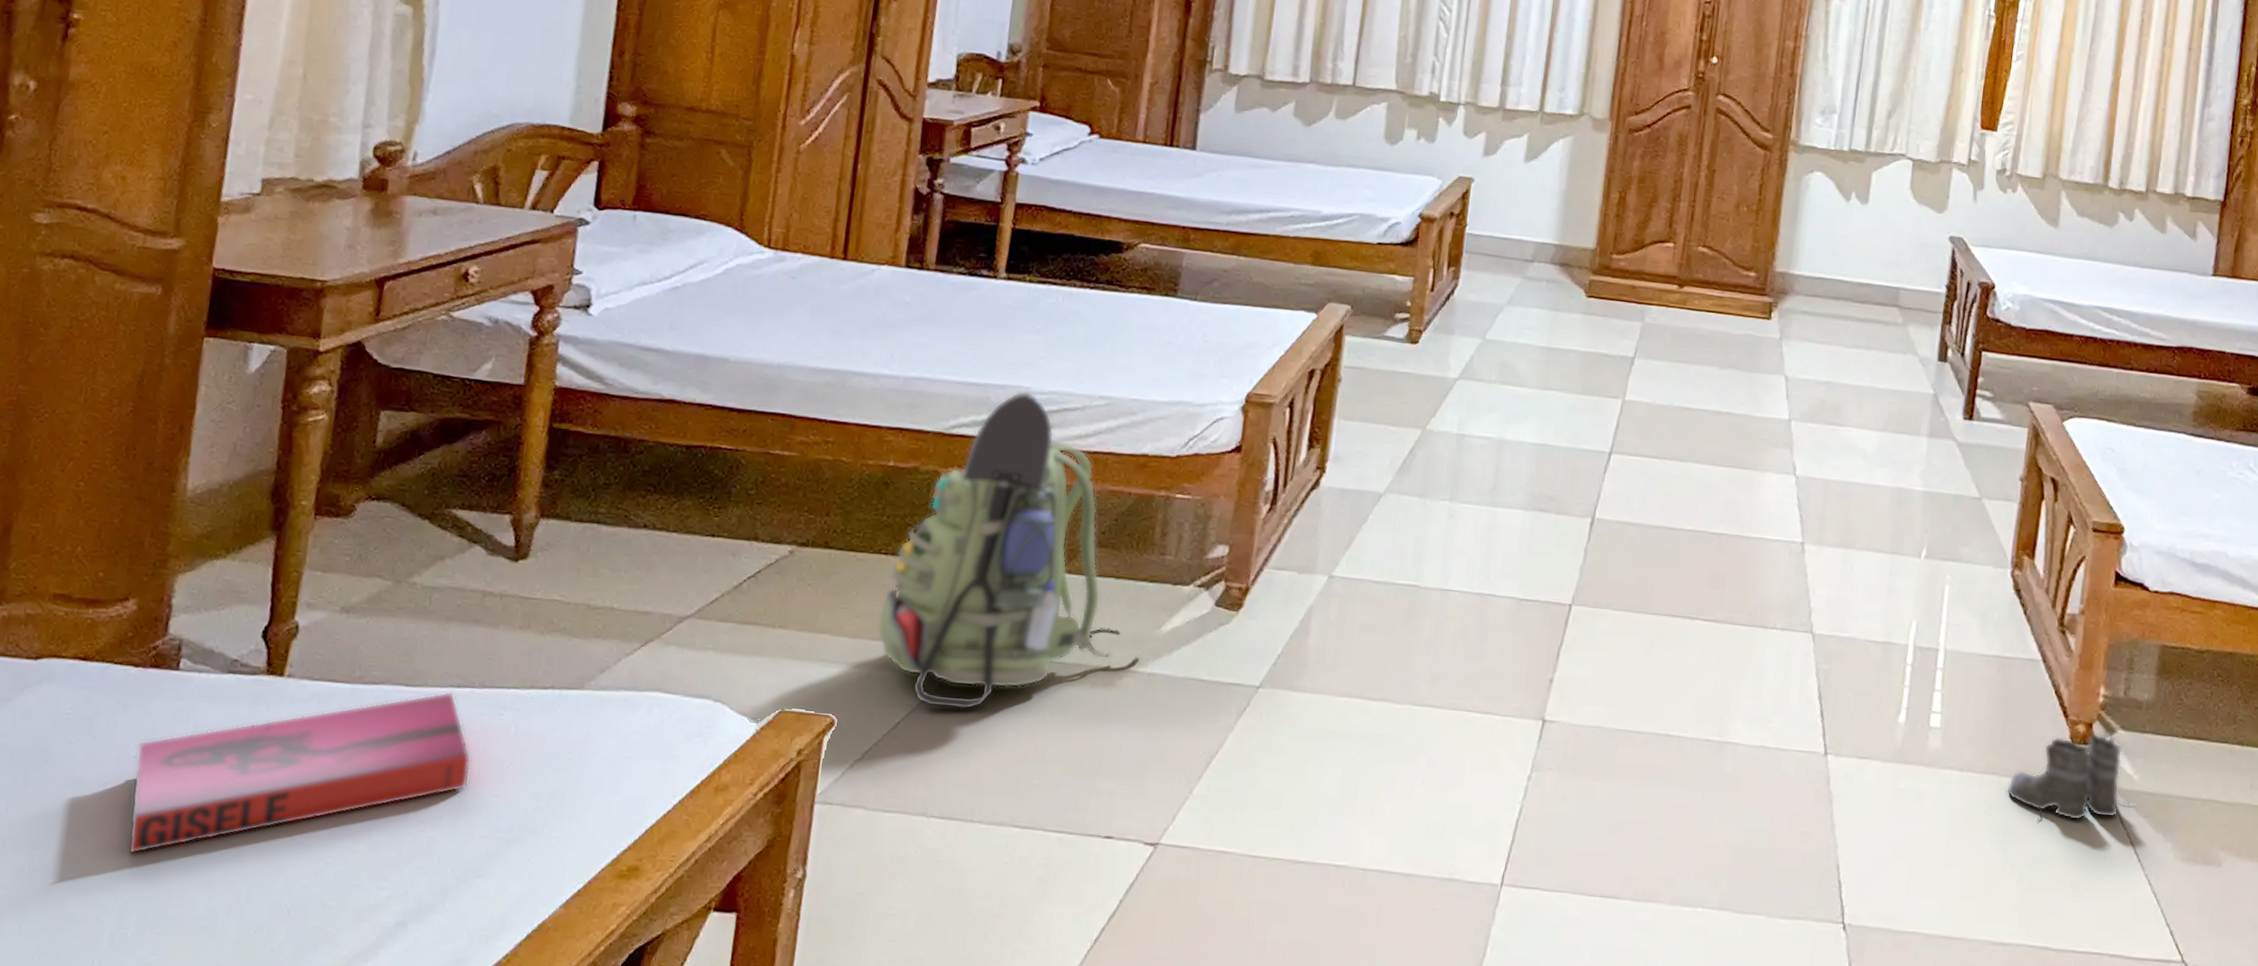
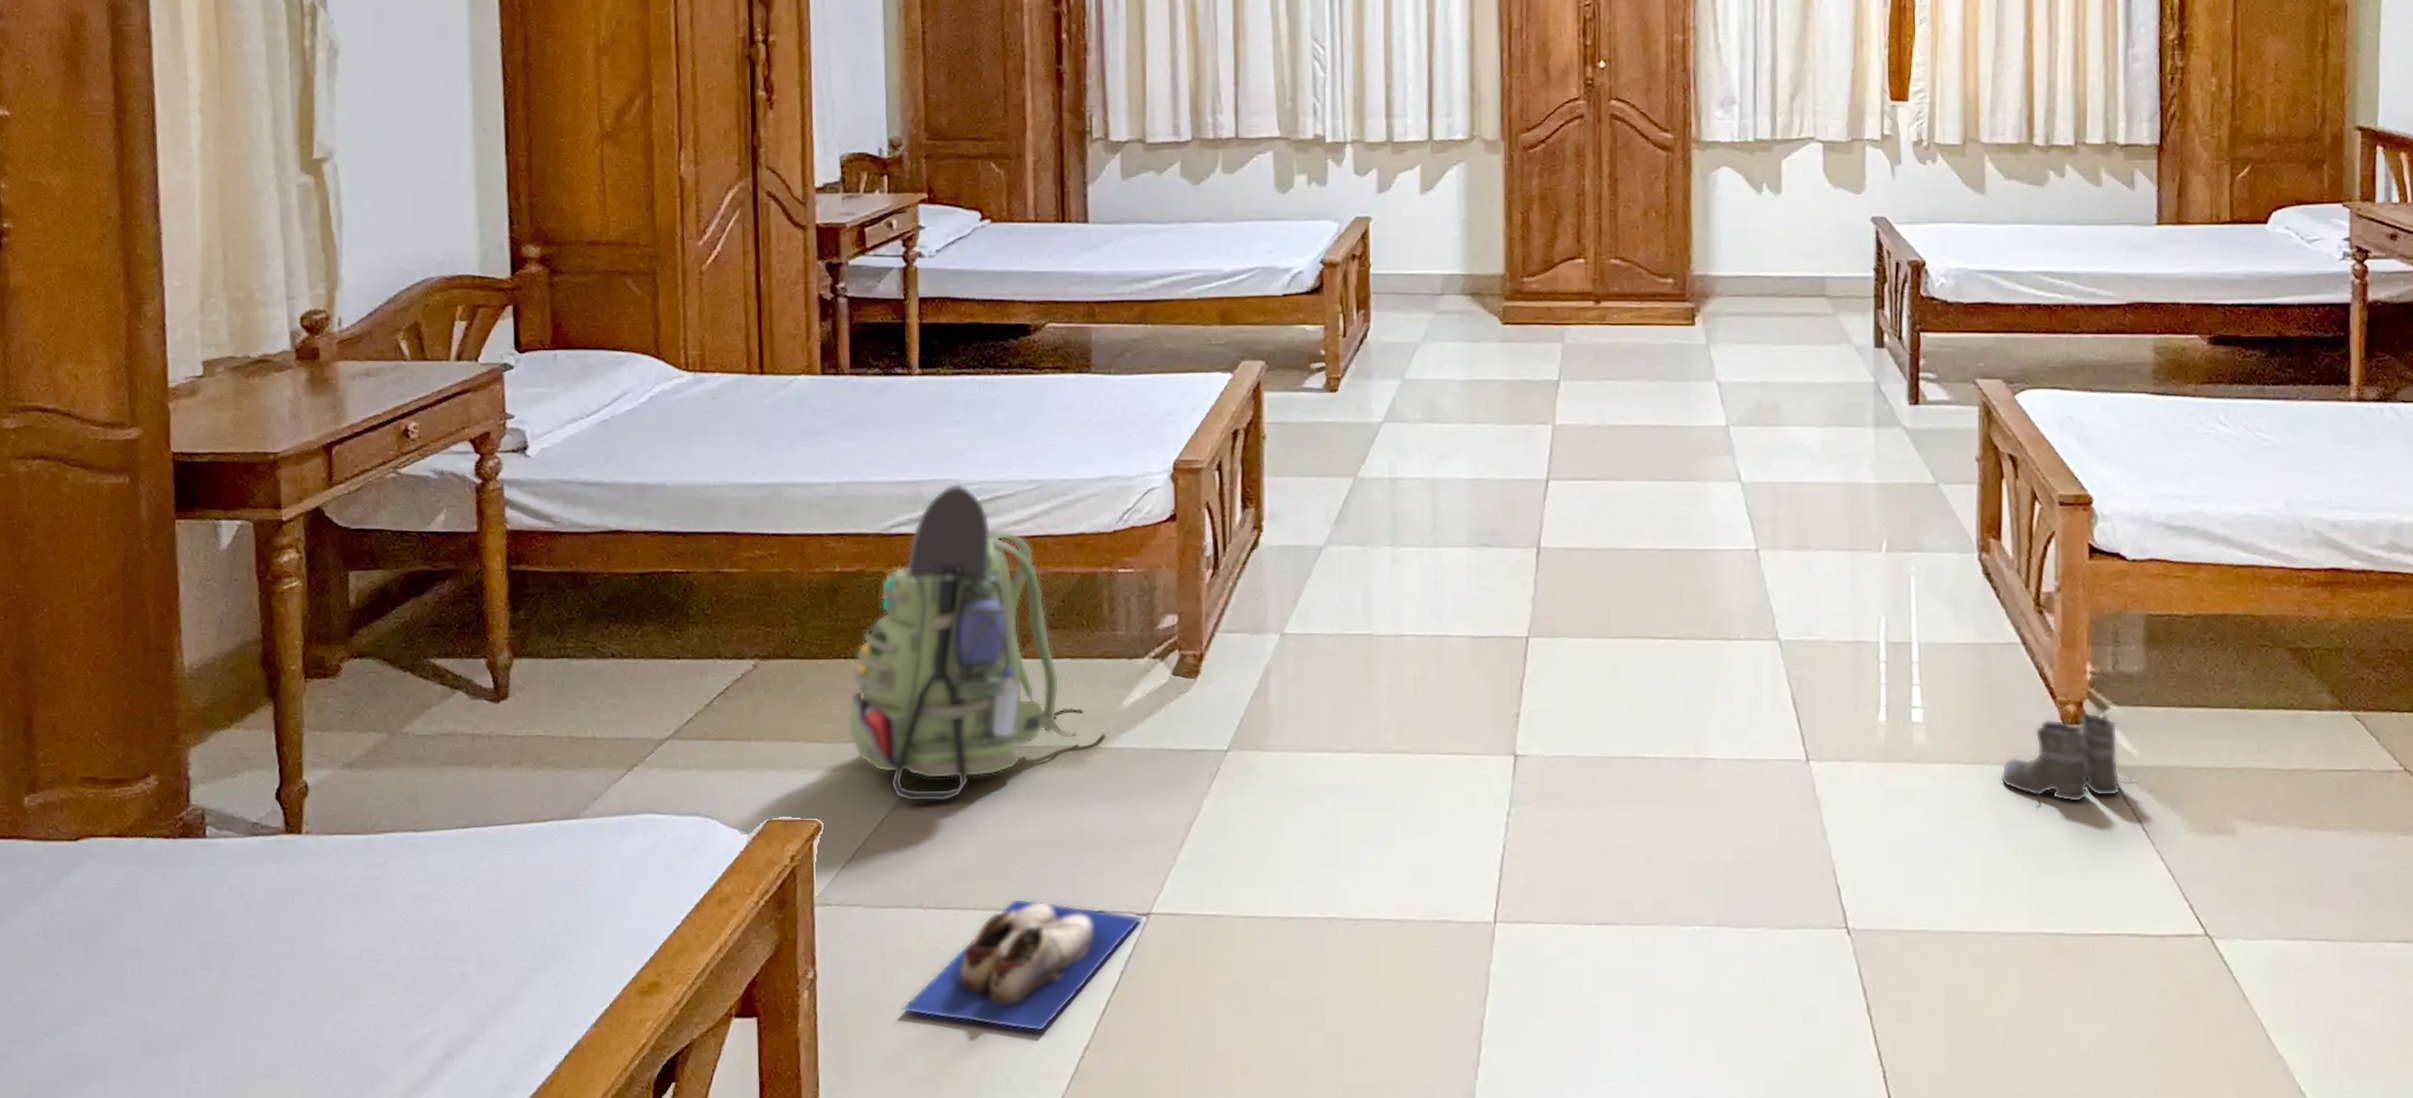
hardback book: present [127,691,471,855] -> none [181,833,488,1014]
shoe: none [889,815,1150,955] -> present [902,898,1142,1032]

